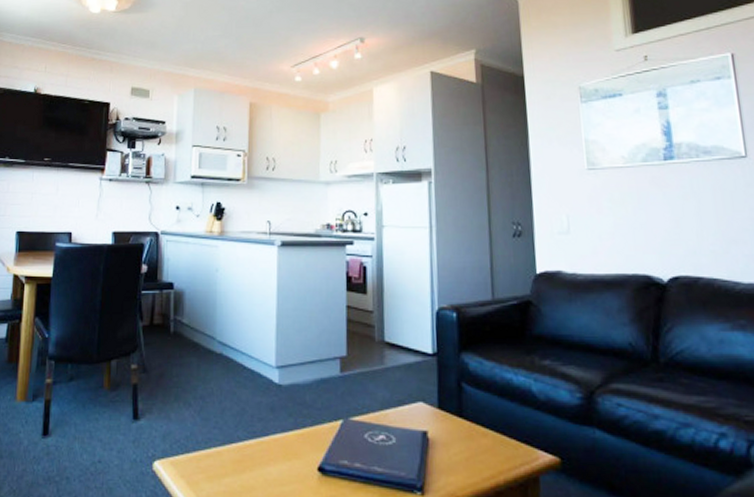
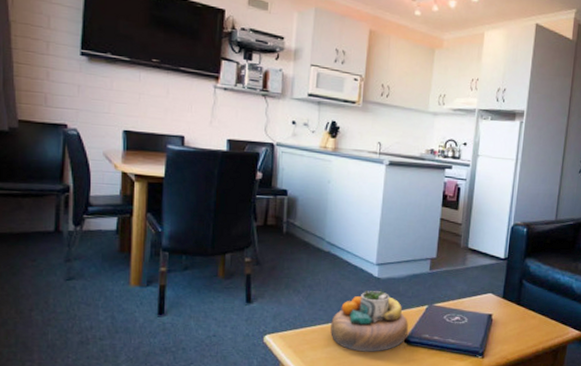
decorative bowl: none [228,399,321,485] -> present [330,289,408,352]

